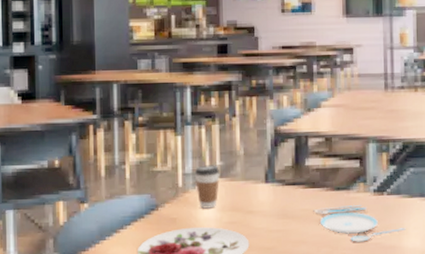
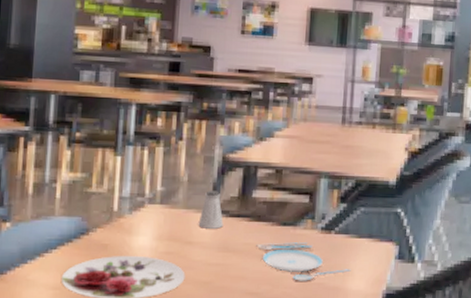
coffee cup: present [194,165,220,209] -> none [132,189,161,236]
saltshaker: none [257,161,281,198] -> present [198,190,224,229]

